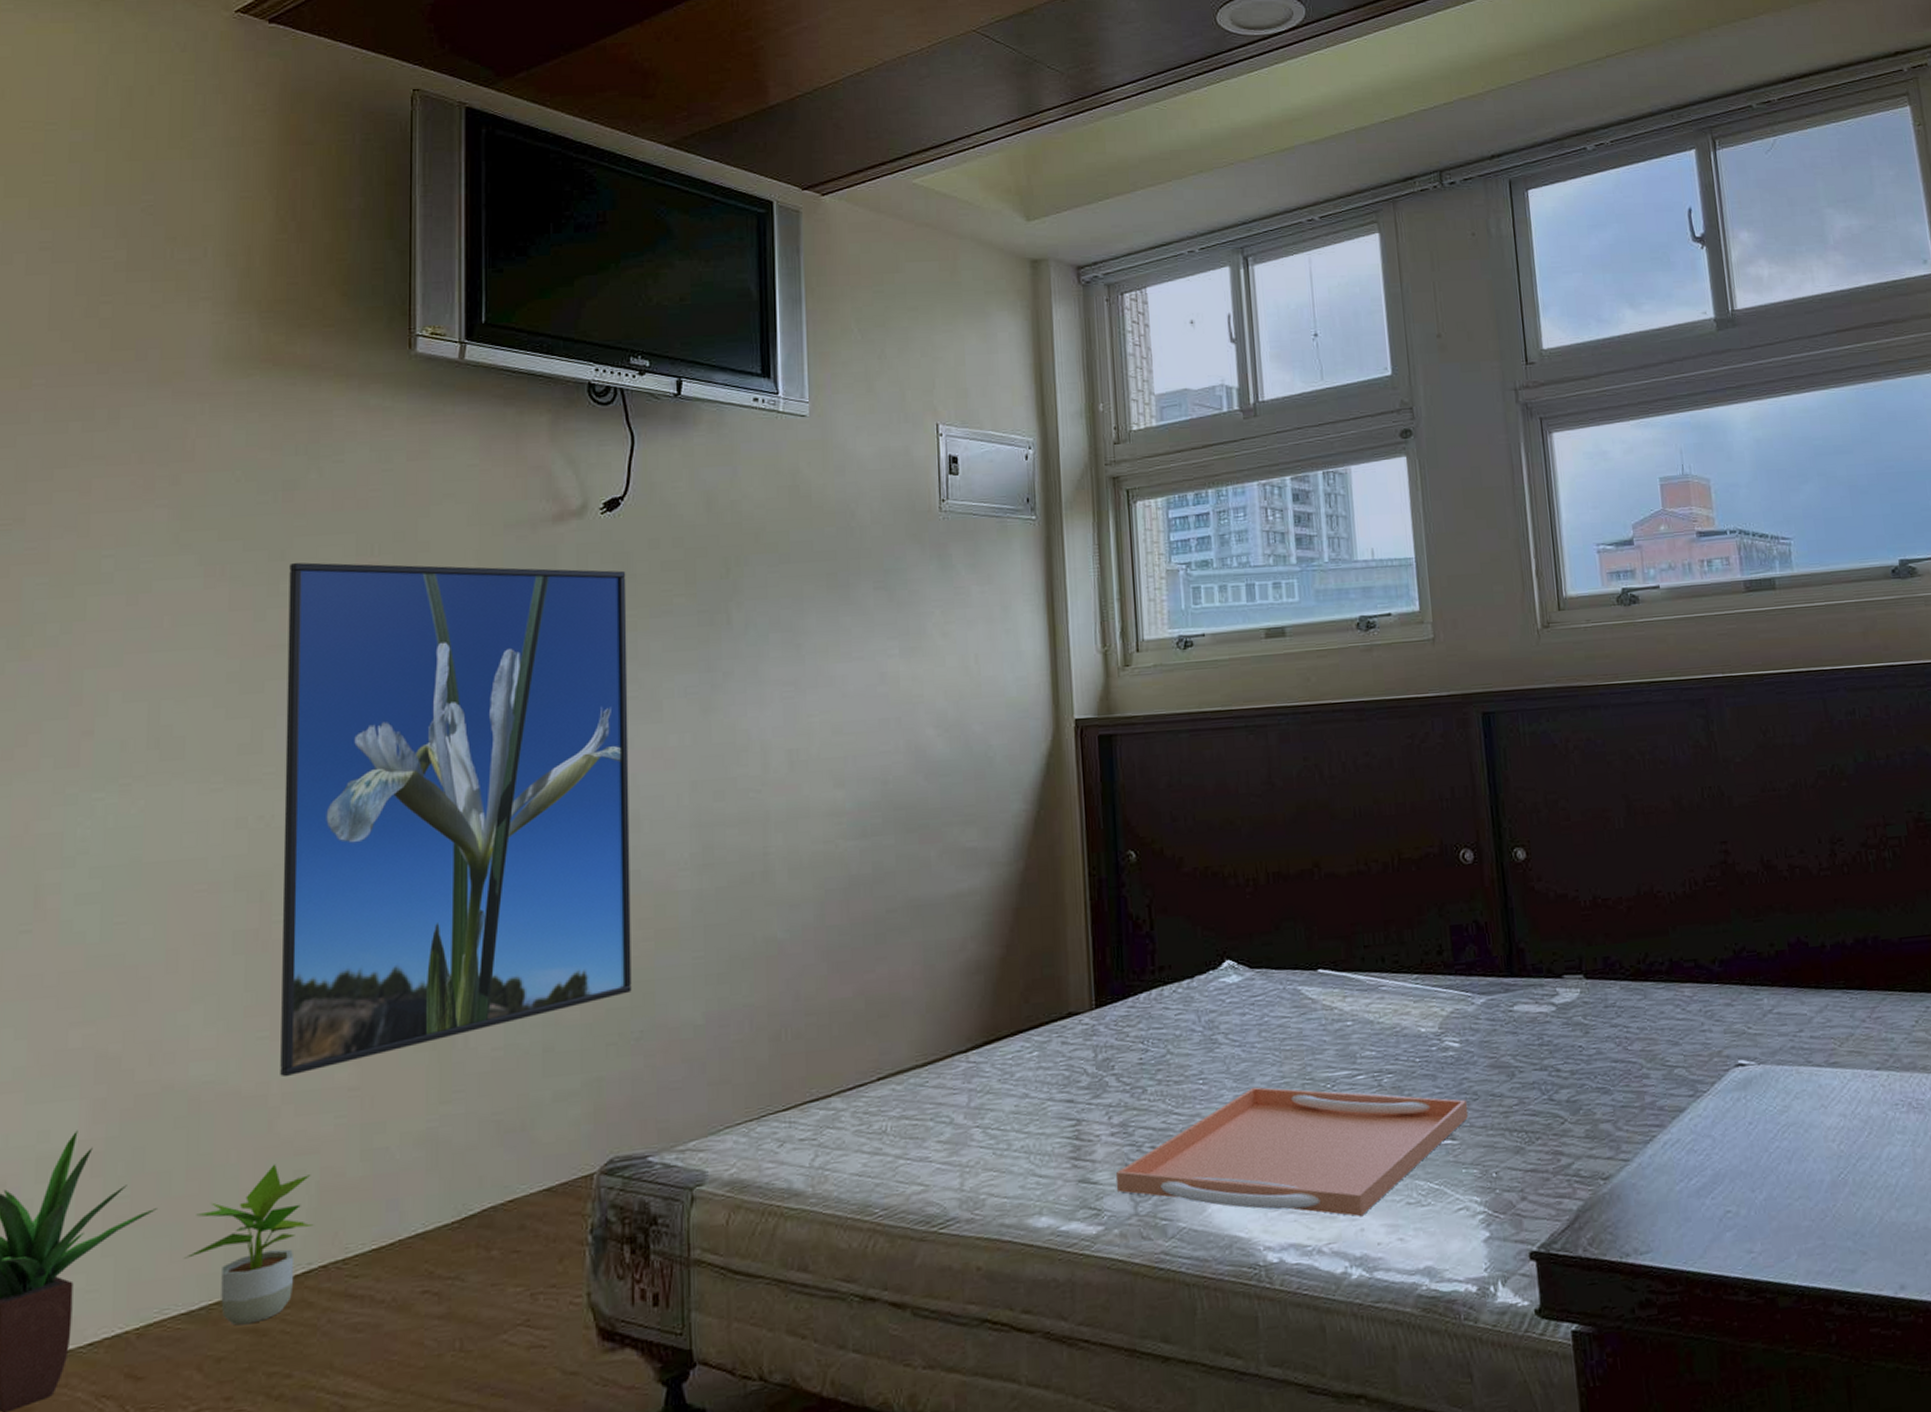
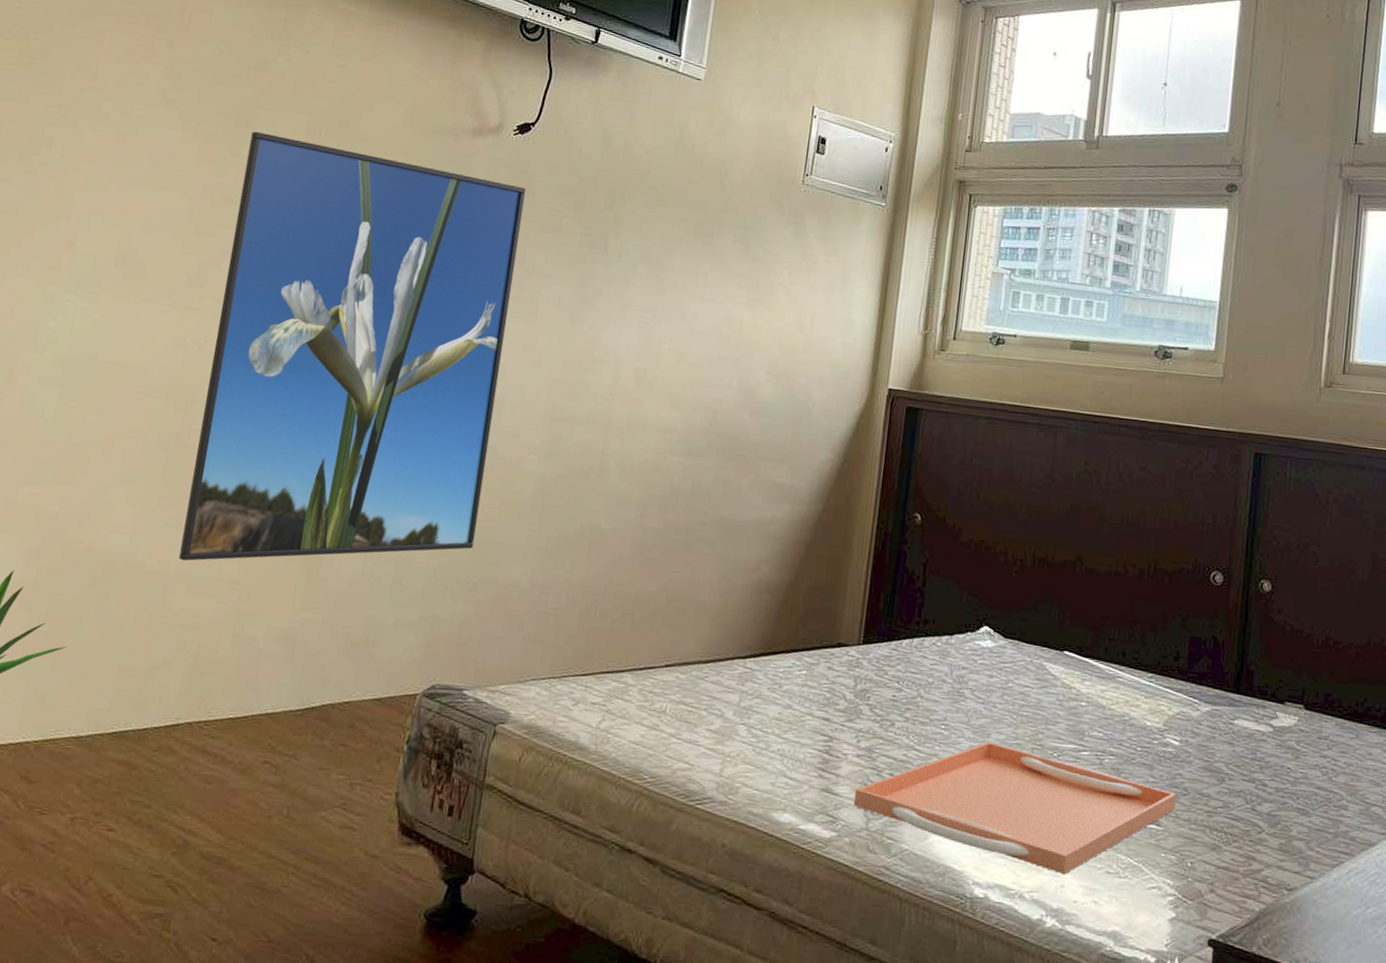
potted plant: present [183,1163,314,1325] -> none [80,630,191,758]

